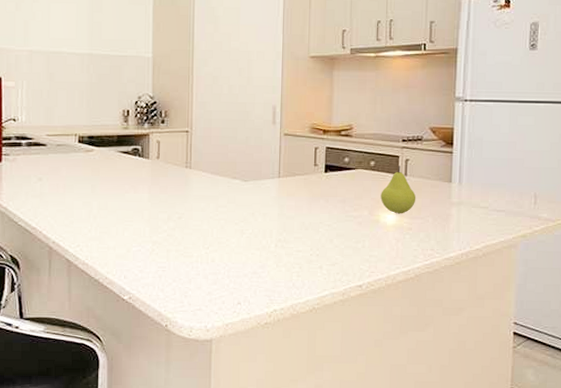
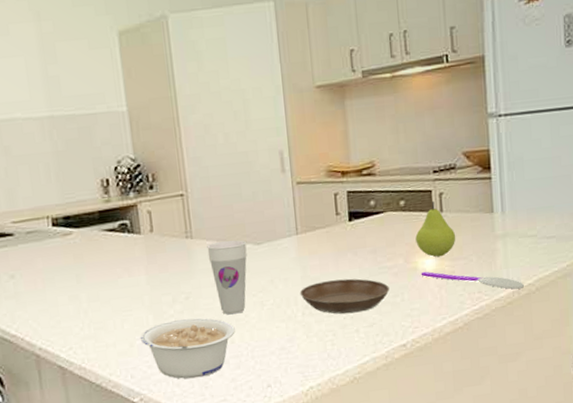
legume: none [136,235,216,287] -> present [140,318,235,379]
cup: none [202,174,235,237] -> present [207,240,247,315]
saucer: none [275,221,353,252] -> present [299,278,390,314]
spoon: none [382,224,473,252] -> present [421,271,525,289]

